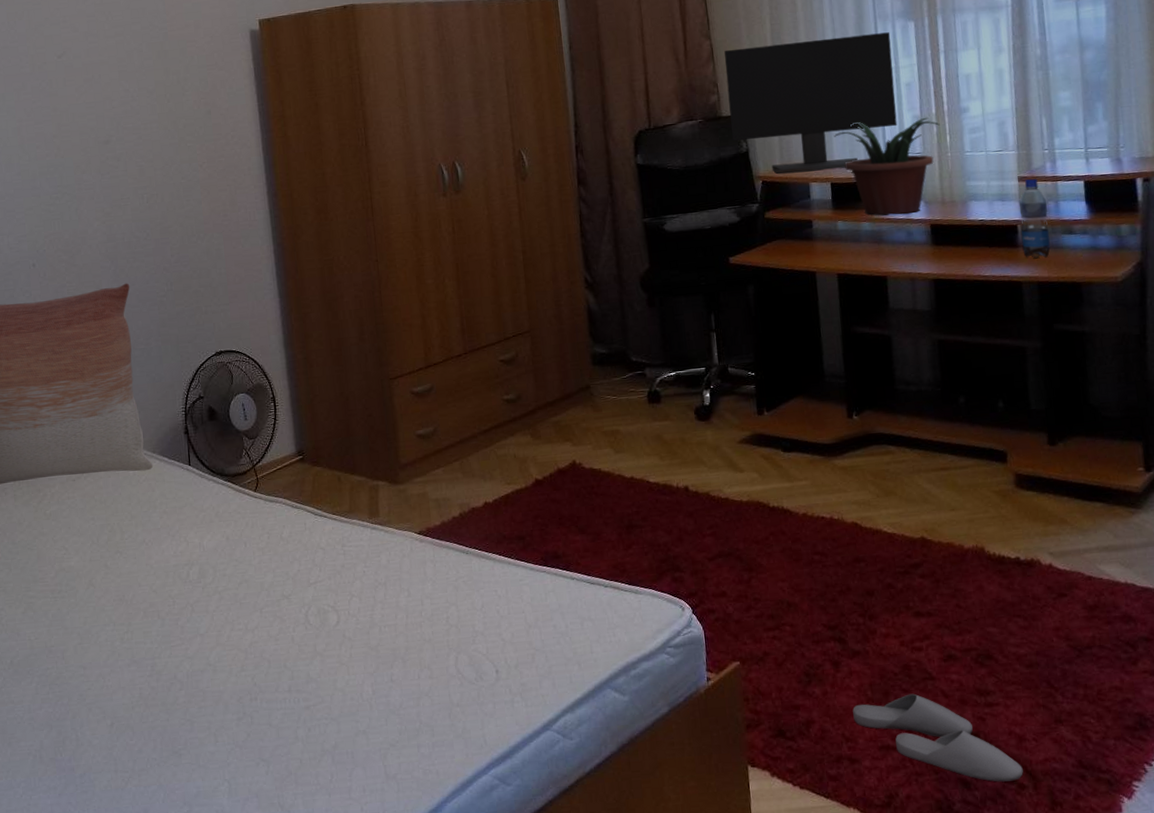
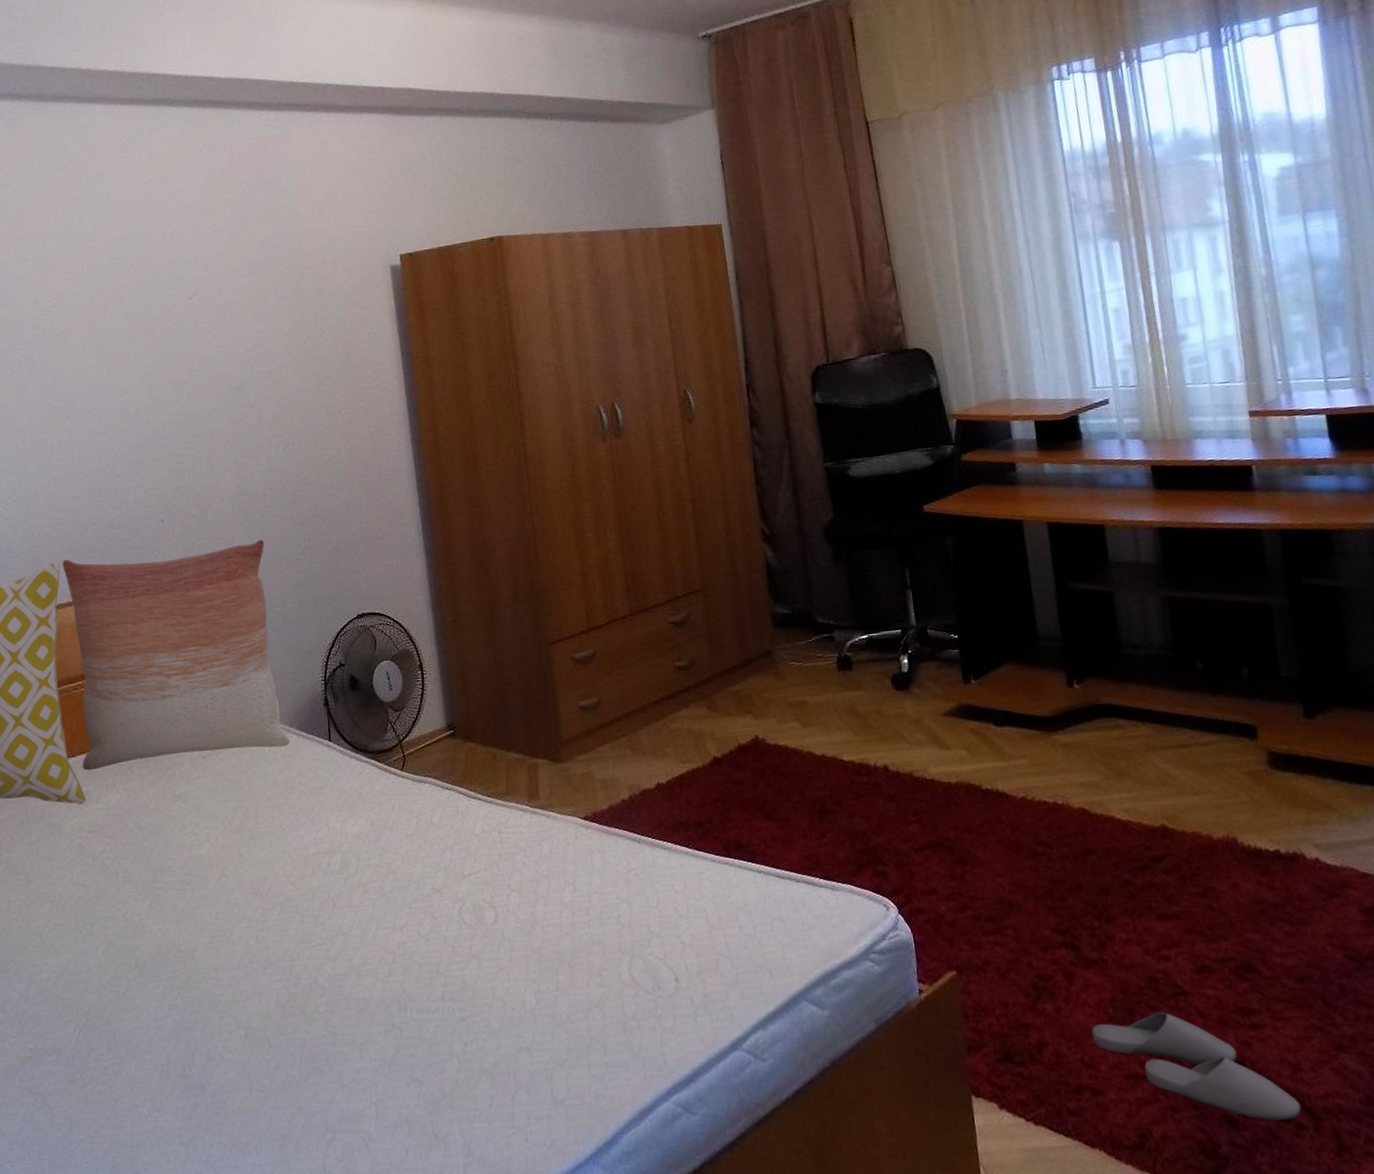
computer monitor: present [724,32,897,174] -> none [908,253,1107,411]
potted plant: present [833,118,940,216] -> none [1034,347,1156,457]
bottle: present [1019,178,1051,259] -> none [1252,412,1292,504]

